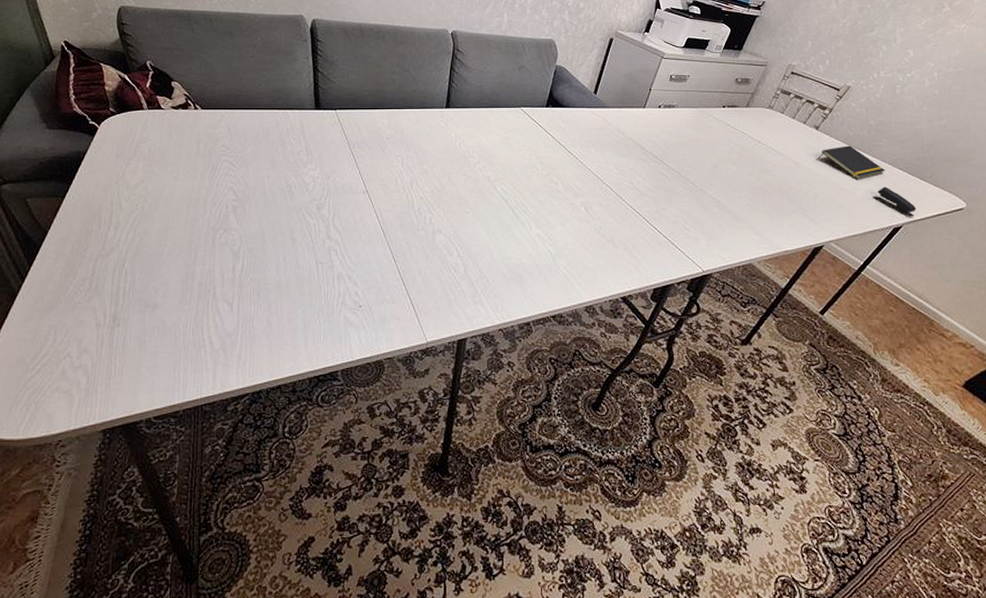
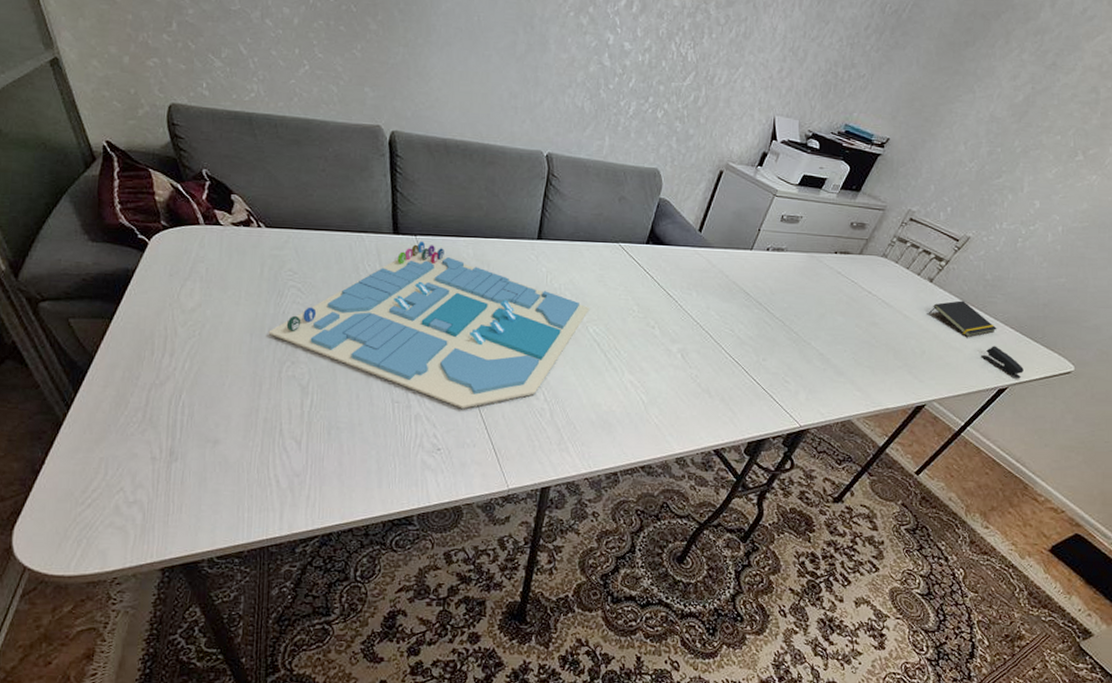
board game: none [203,115,496,267] -> present [268,242,590,409]

